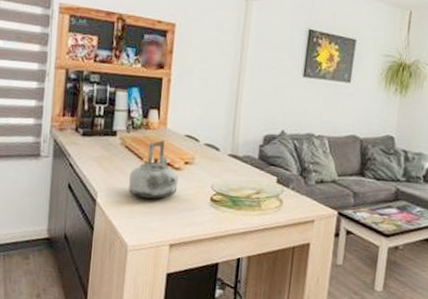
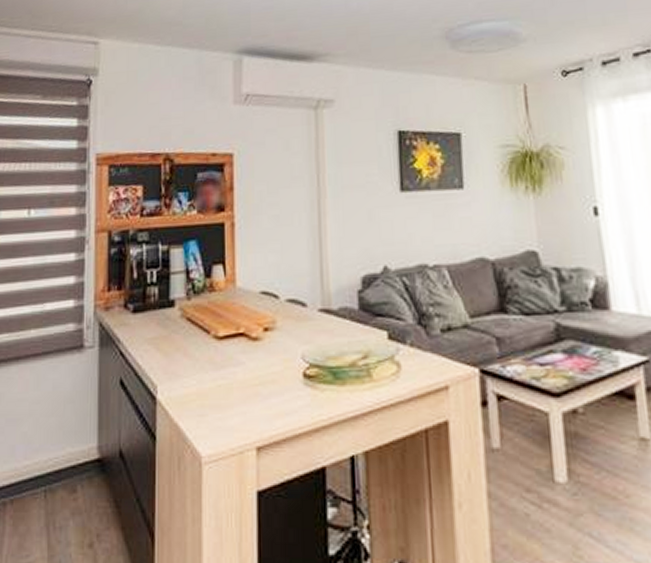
kettle: present [129,140,179,199] -> none [196,303,258,386]

